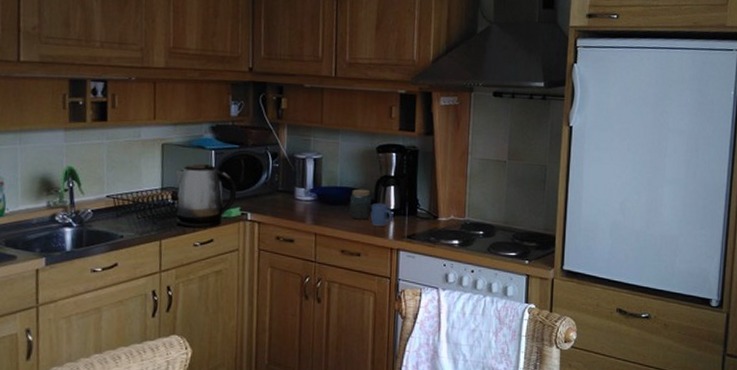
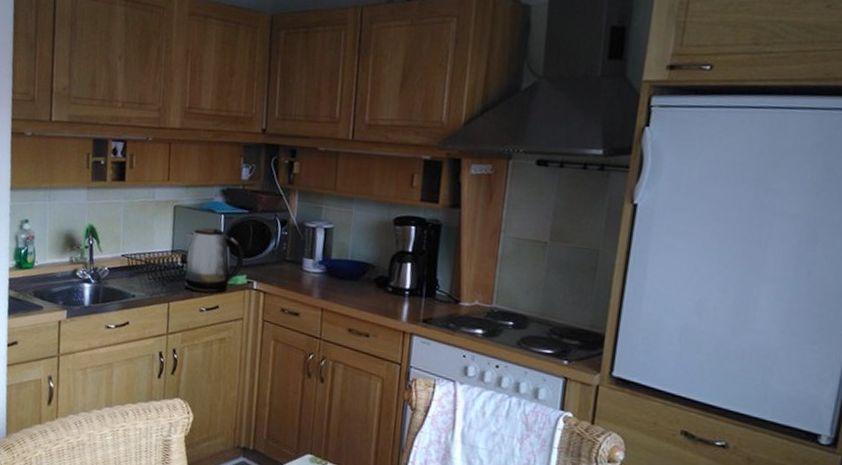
peanut butter: present [349,189,372,220] -> none [359,263,385,298]
mug: present [370,203,394,227] -> none [383,280,409,308]

